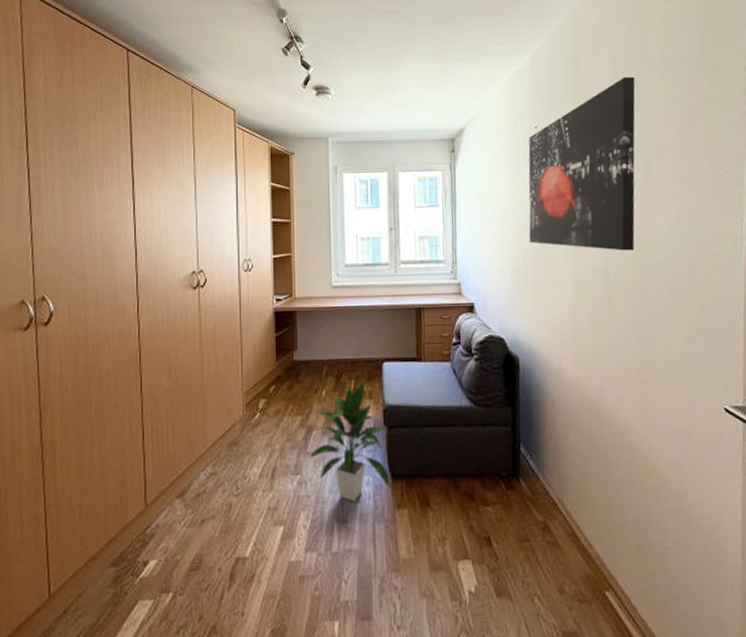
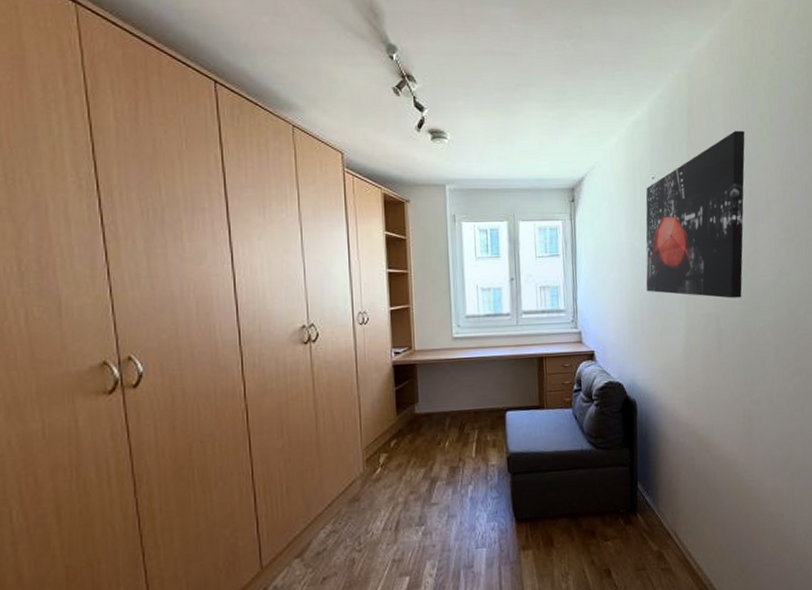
indoor plant: present [308,382,391,502] -> none [432,431,516,548]

